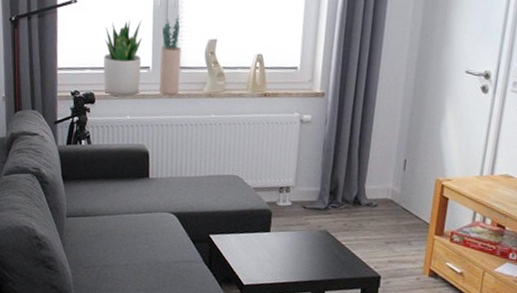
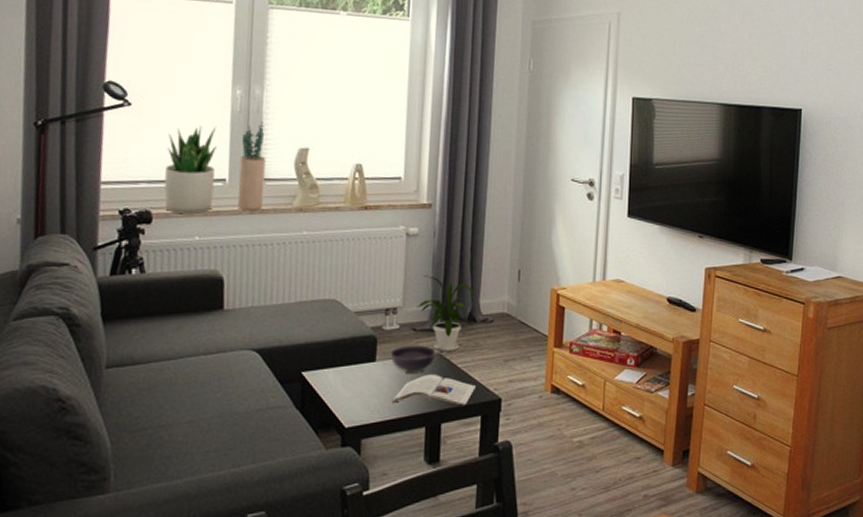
bowl: none [283,220,323,245] -> present [390,345,437,373]
magazine: none [283,248,359,279] -> present [391,375,477,406]
house plant: none [308,159,361,231] -> present [417,275,475,353]

